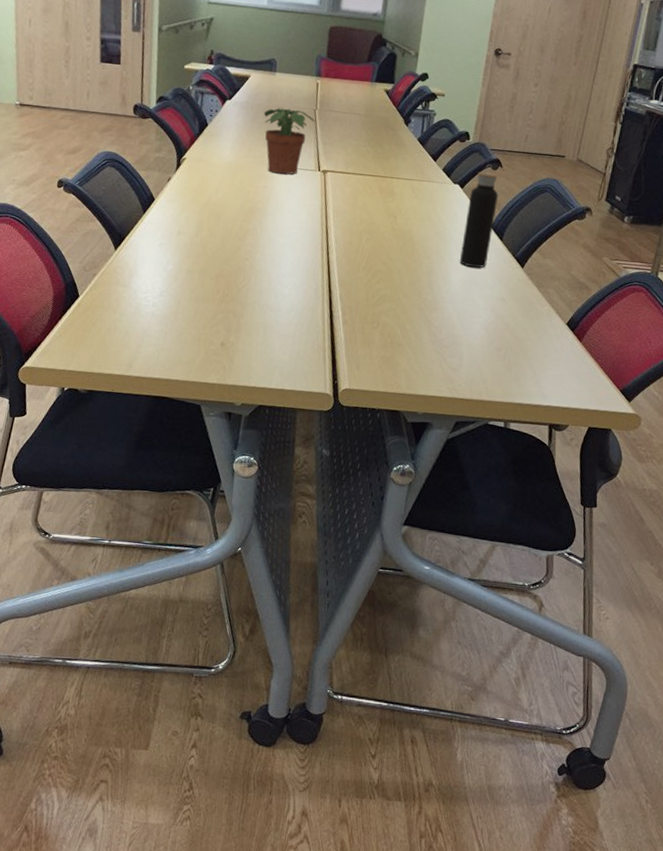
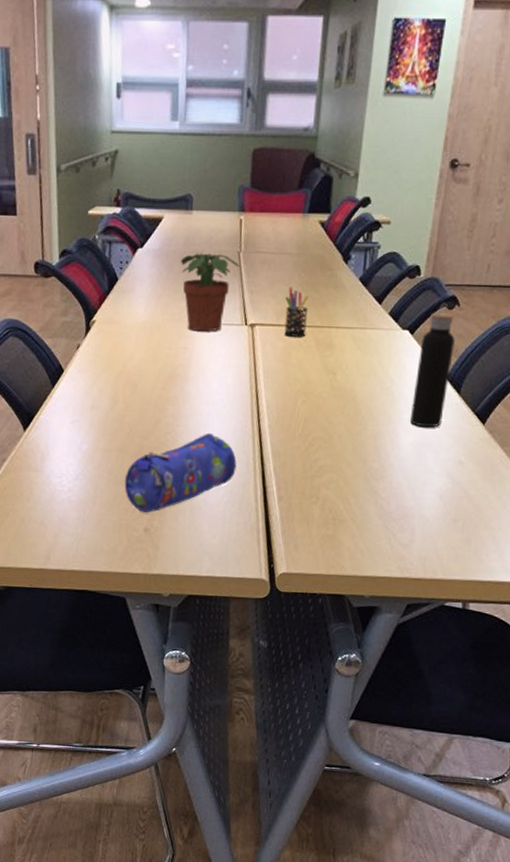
pencil case: none [204,261,307,329] -> present [124,432,237,513]
pen holder: none [352,141,374,184] -> present [284,287,309,337]

